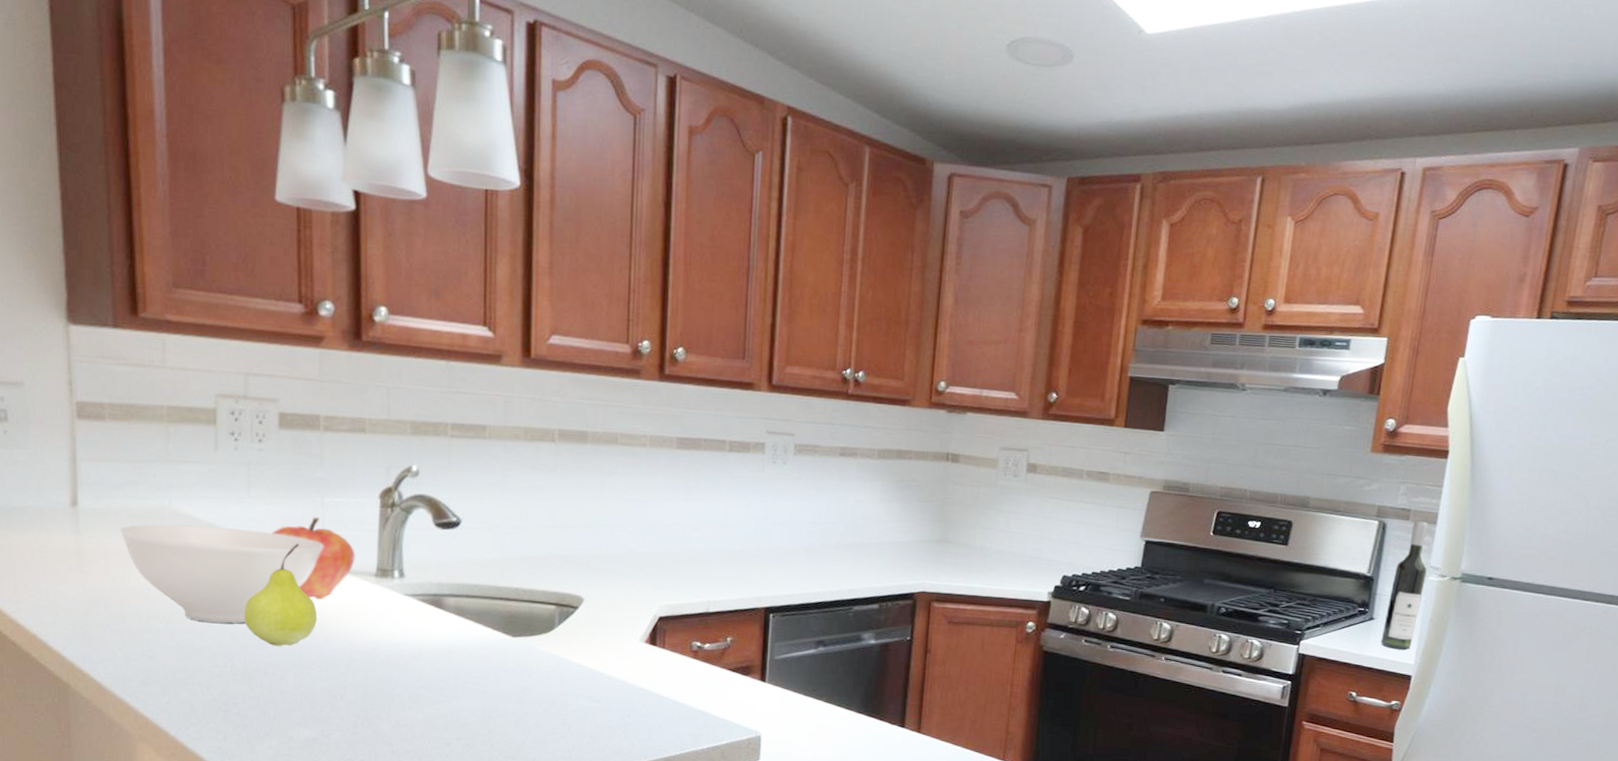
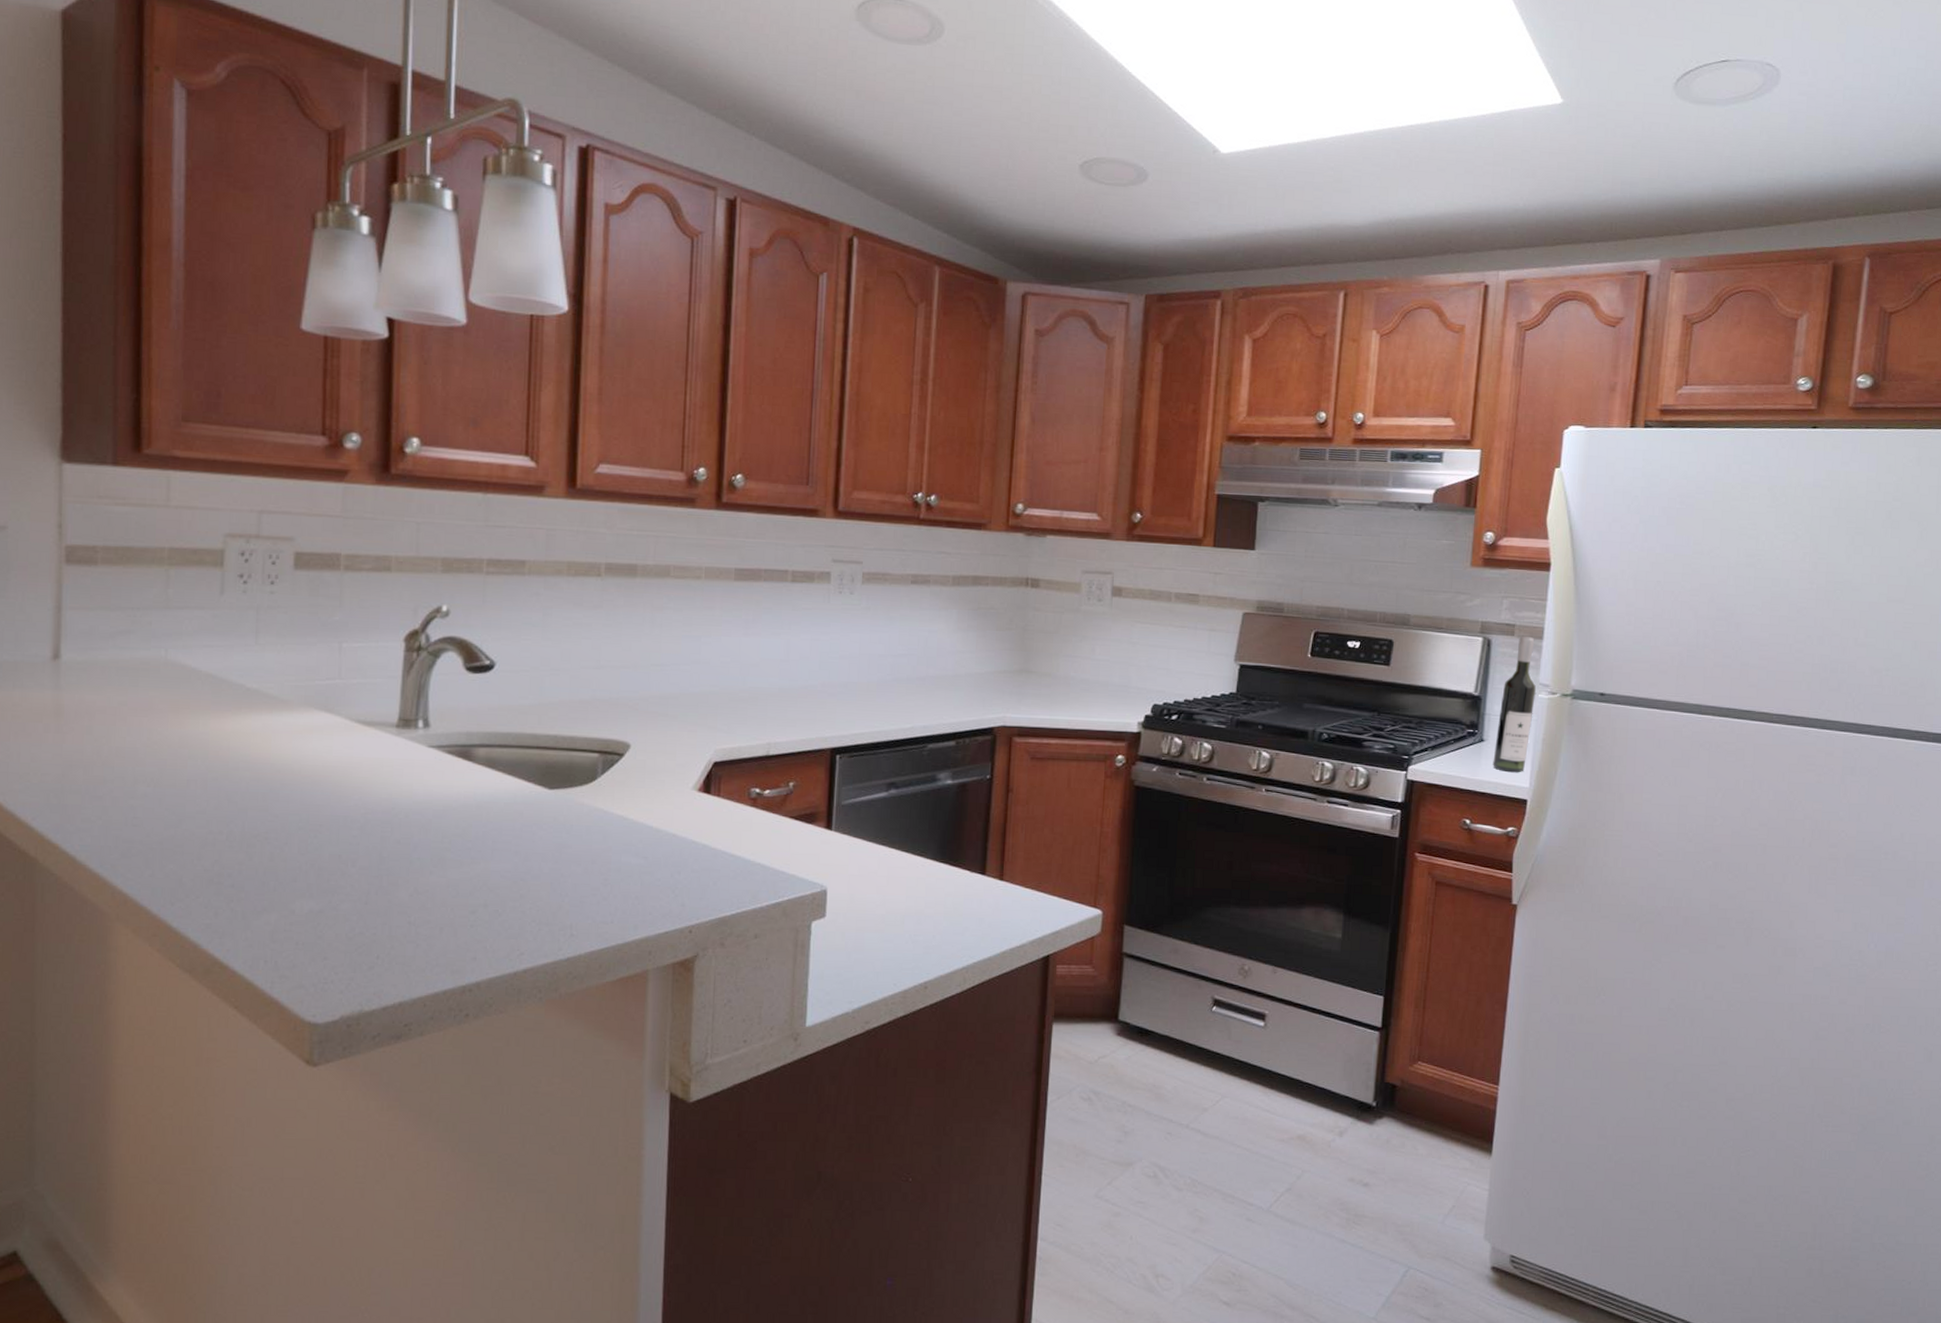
bowl: present [120,524,324,623] -> none [107,676,339,784]
fruit: present [243,543,318,646] -> none [244,693,329,808]
fruit: present [271,517,355,601] -> none [280,664,375,756]

